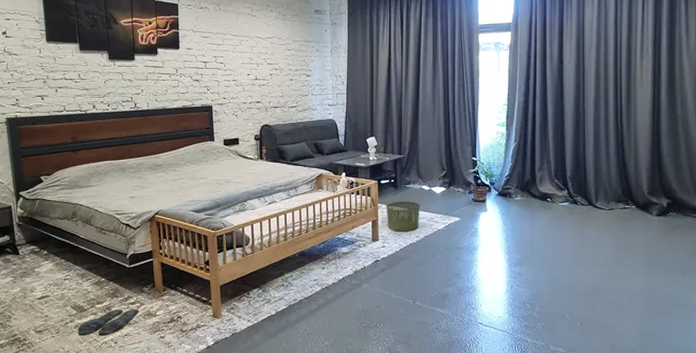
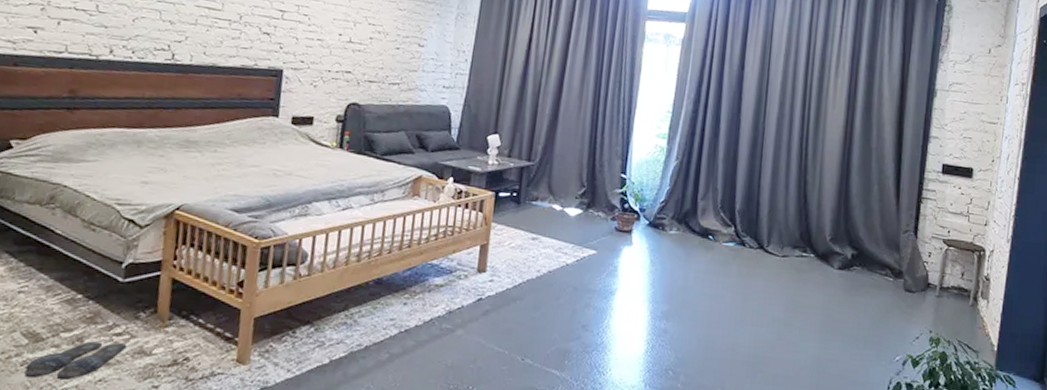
basket: present [386,201,420,232] -> none [500,221,547,264]

